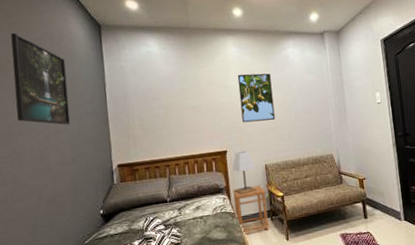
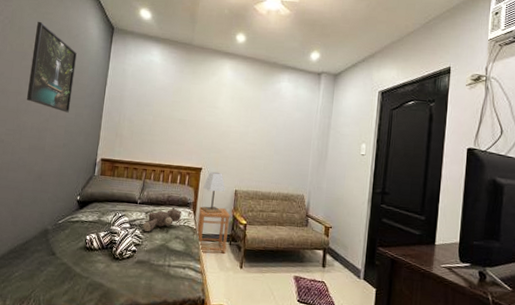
stuffed bear: none [178,197,216,229] -> present [143,208,182,232]
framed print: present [237,73,276,123] -> none [223,98,259,149]

